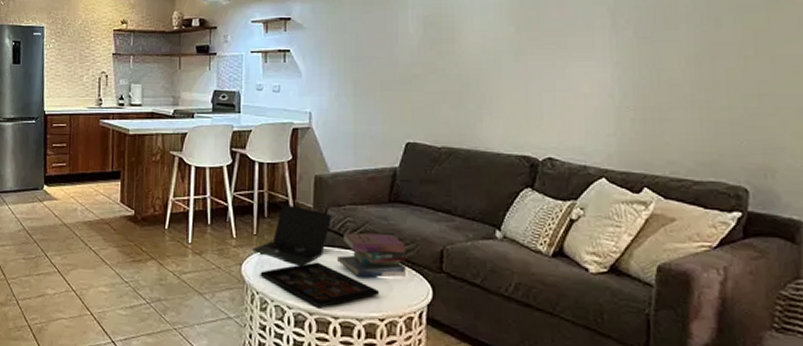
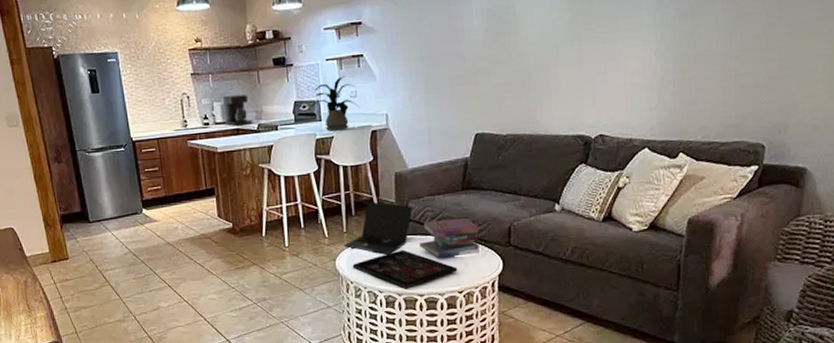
coffee maker: none [140,78,169,109] -> present [223,94,253,126]
house plant: none [231,69,283,125] -> present [311,76,360,132]

